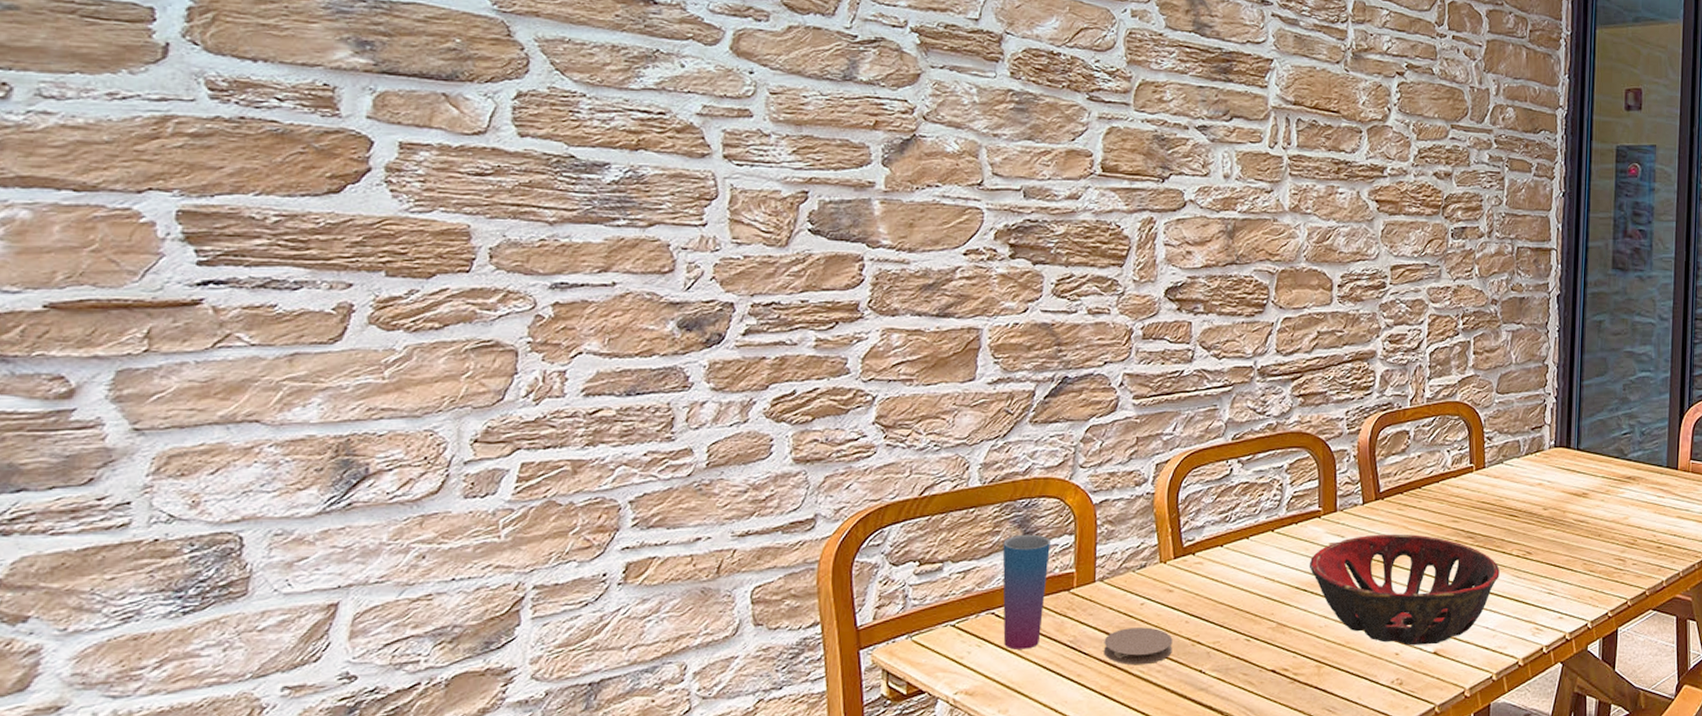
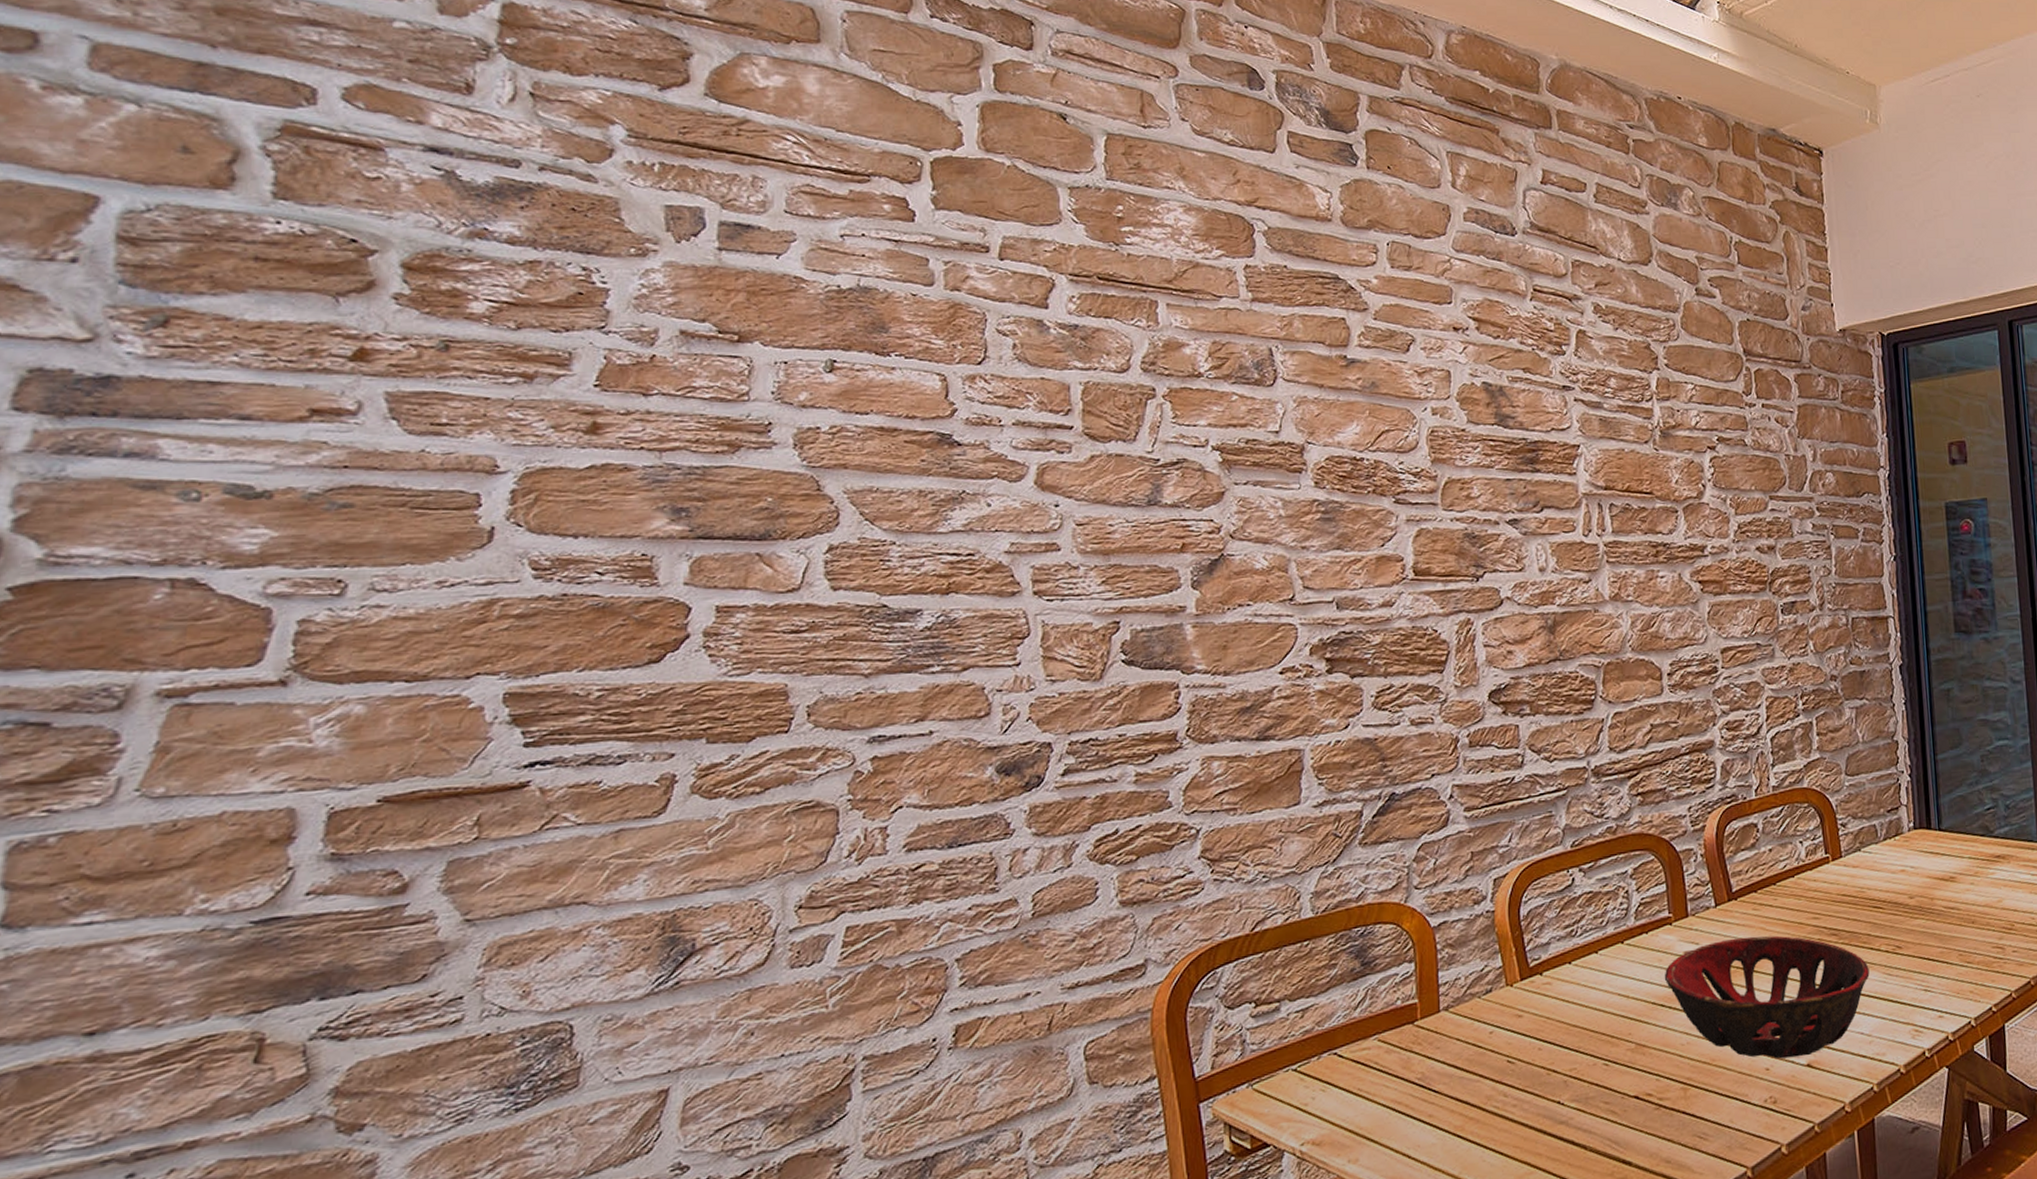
cup: present [1002,534,1050,650] -> none [1340,964,1390,1092]
coaster: present [1103,627,1173,665] -> none [1454,1057,1527,1101]

